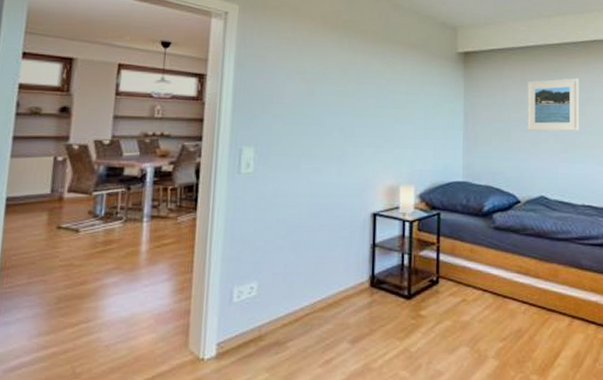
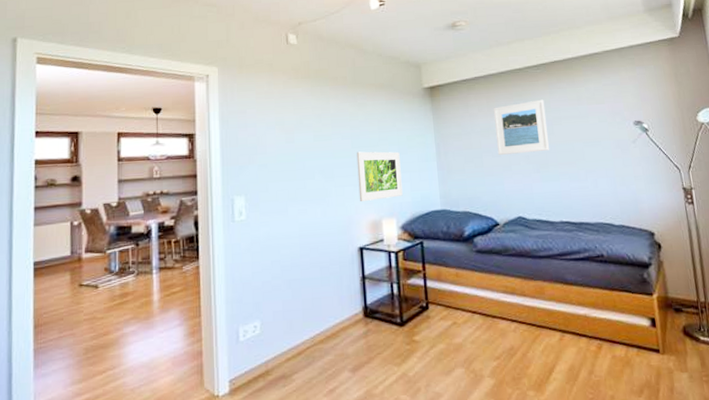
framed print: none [378,112,425,165] -> present [356,151,403,201]

